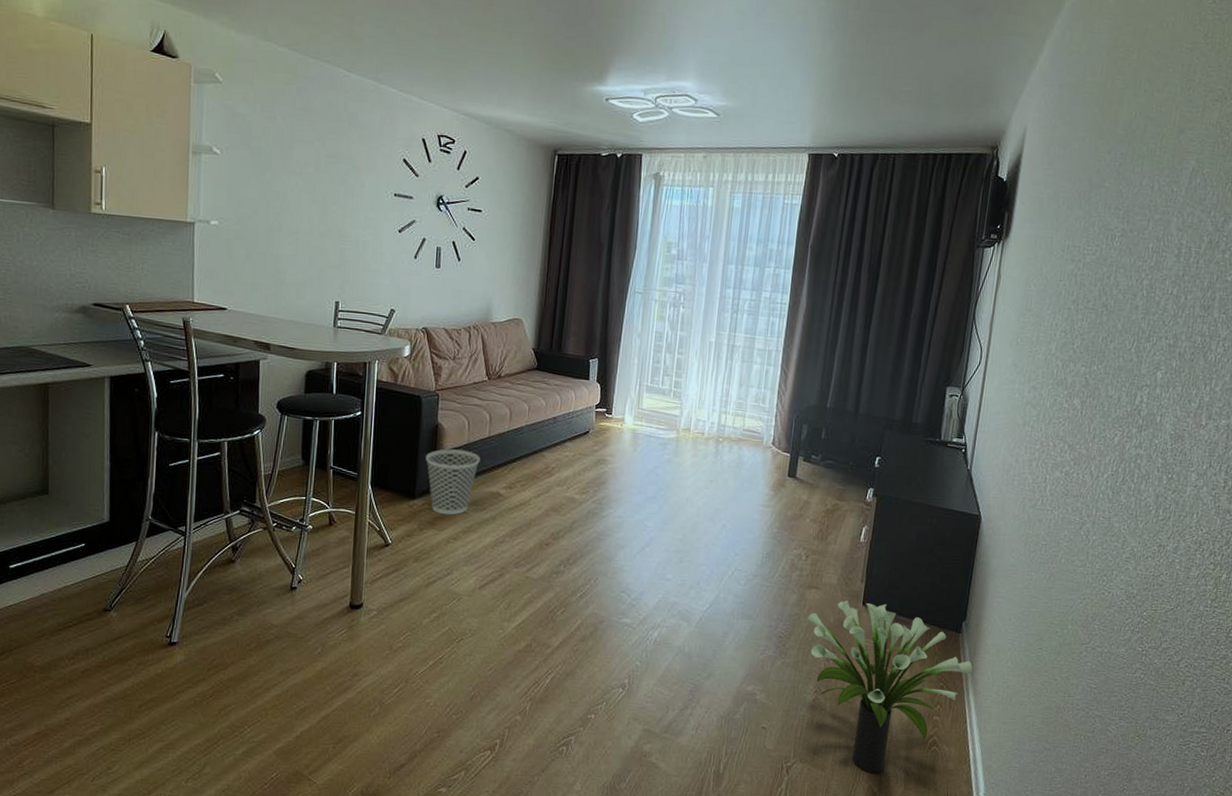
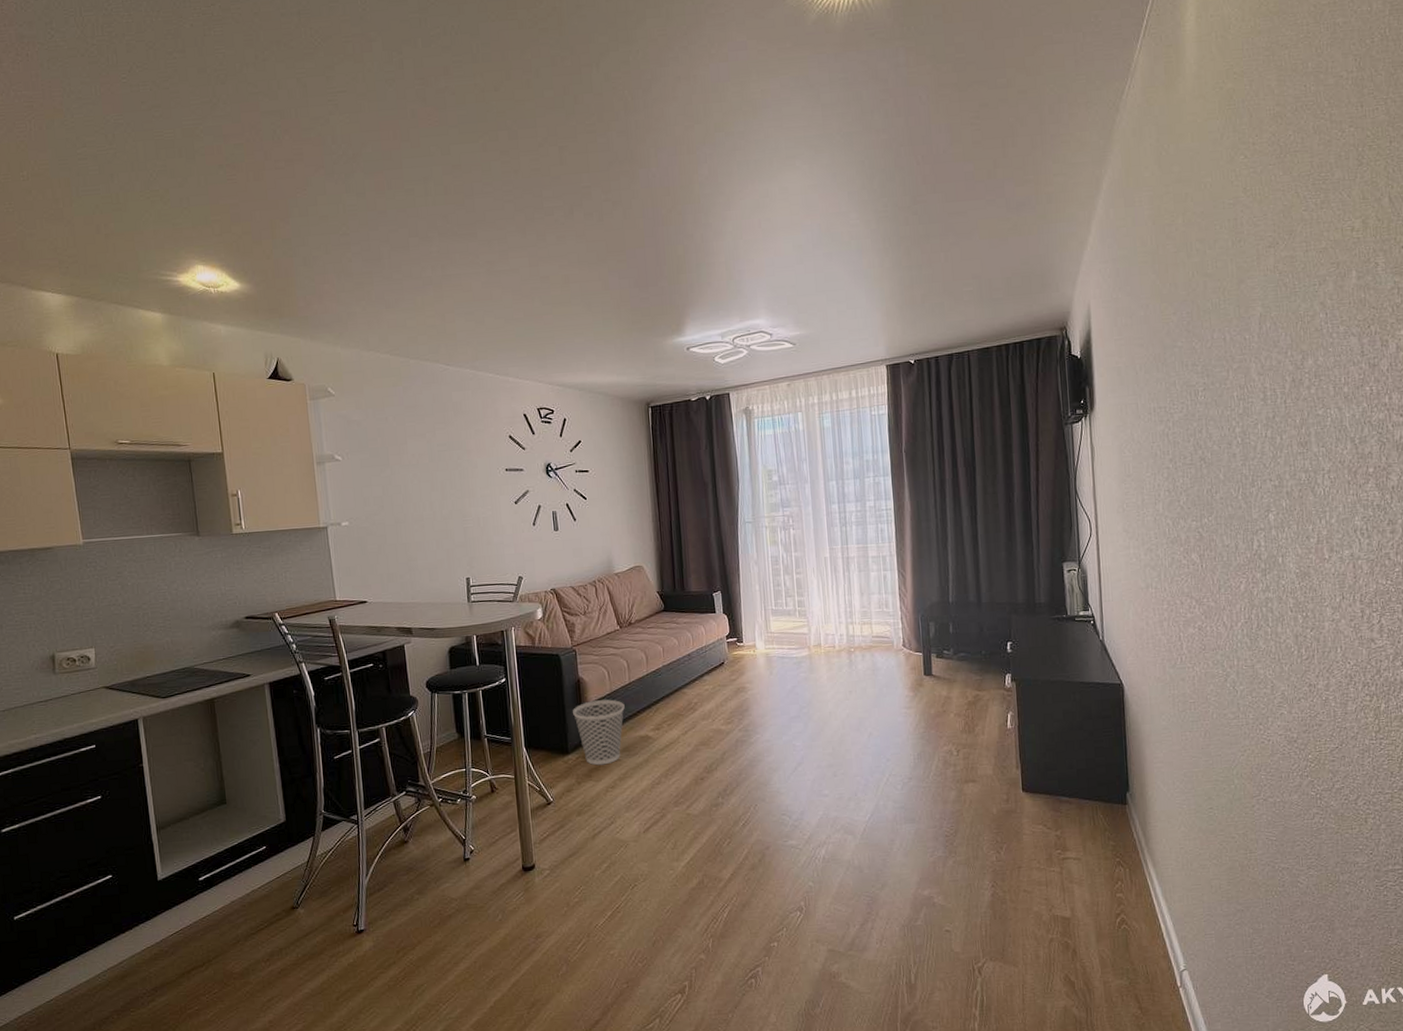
potted plant: present [806,600,973,774] -> none [969,786,1146,962]

